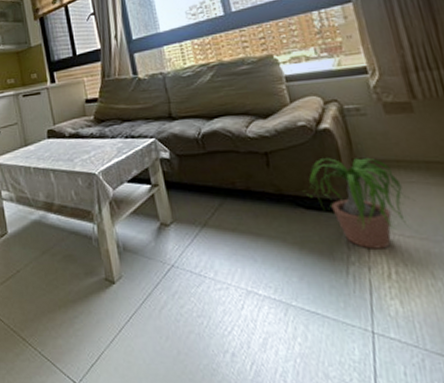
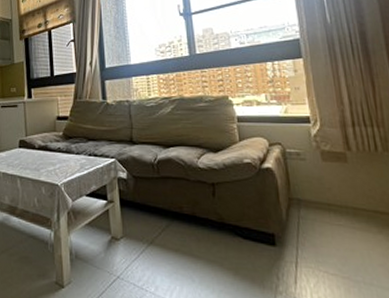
potted plant: present [309,157,410,249] -> none [248,194,337,283]

